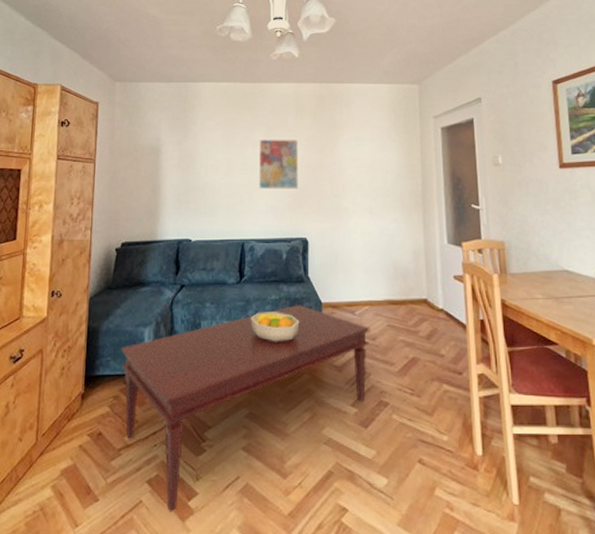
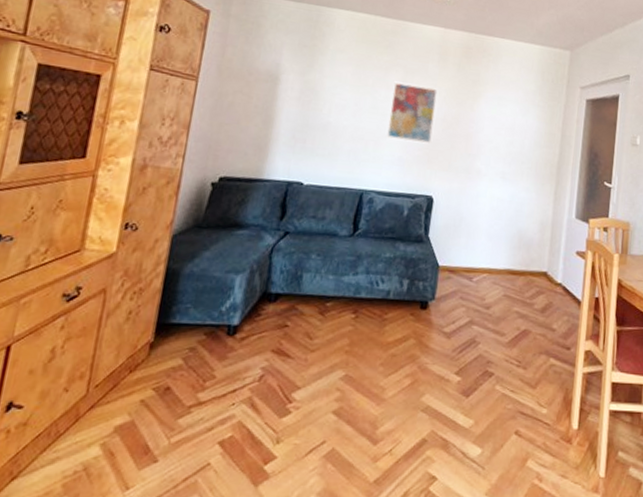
coffee table: present [121,305,370,513] -> none [200,265,486,477]
fruit bowl: present [250,312,300,342] -> none [359,269,413,304]

